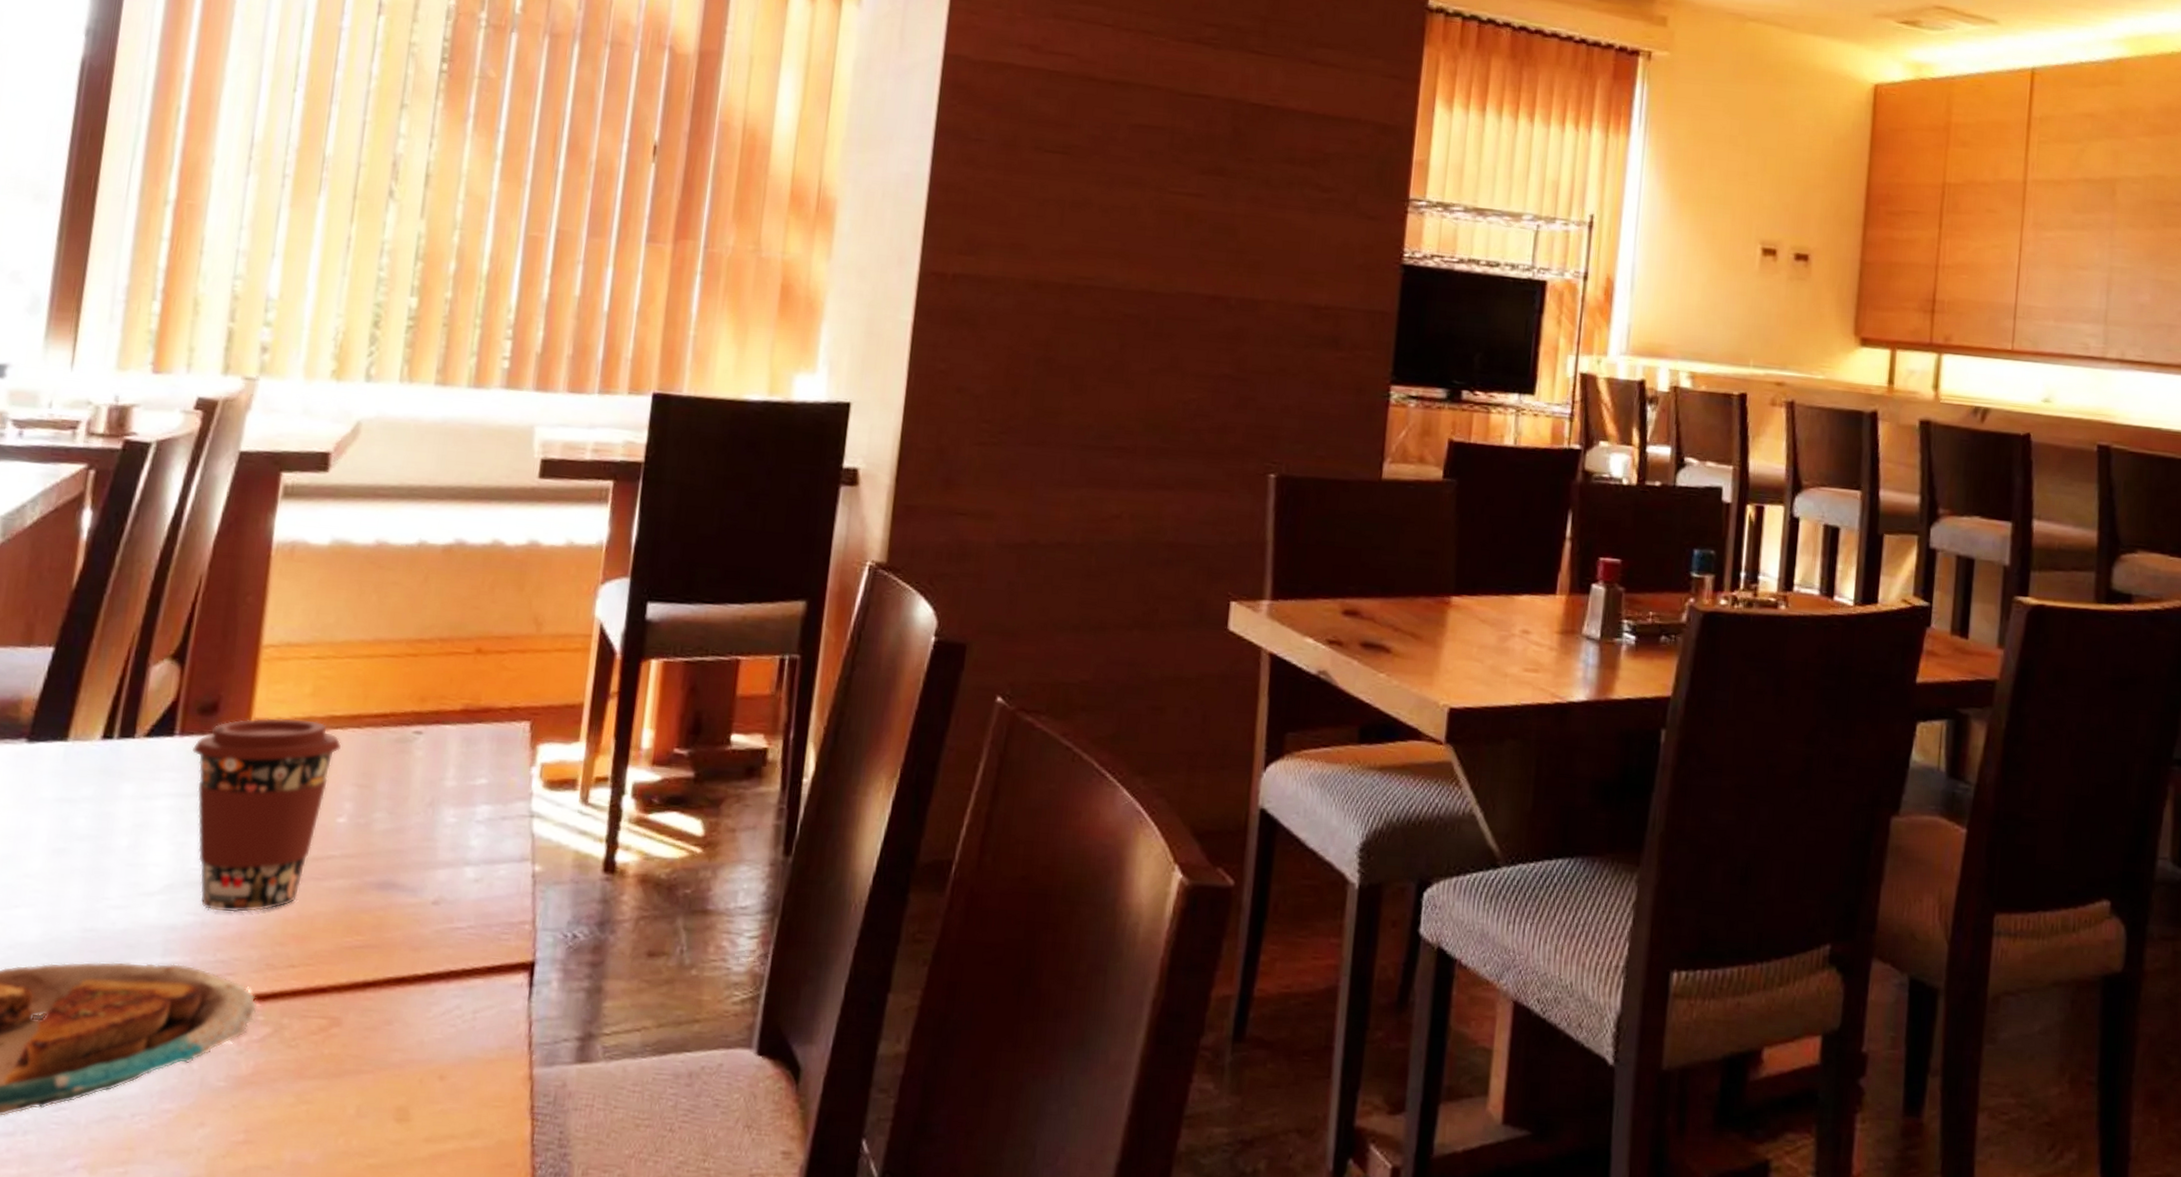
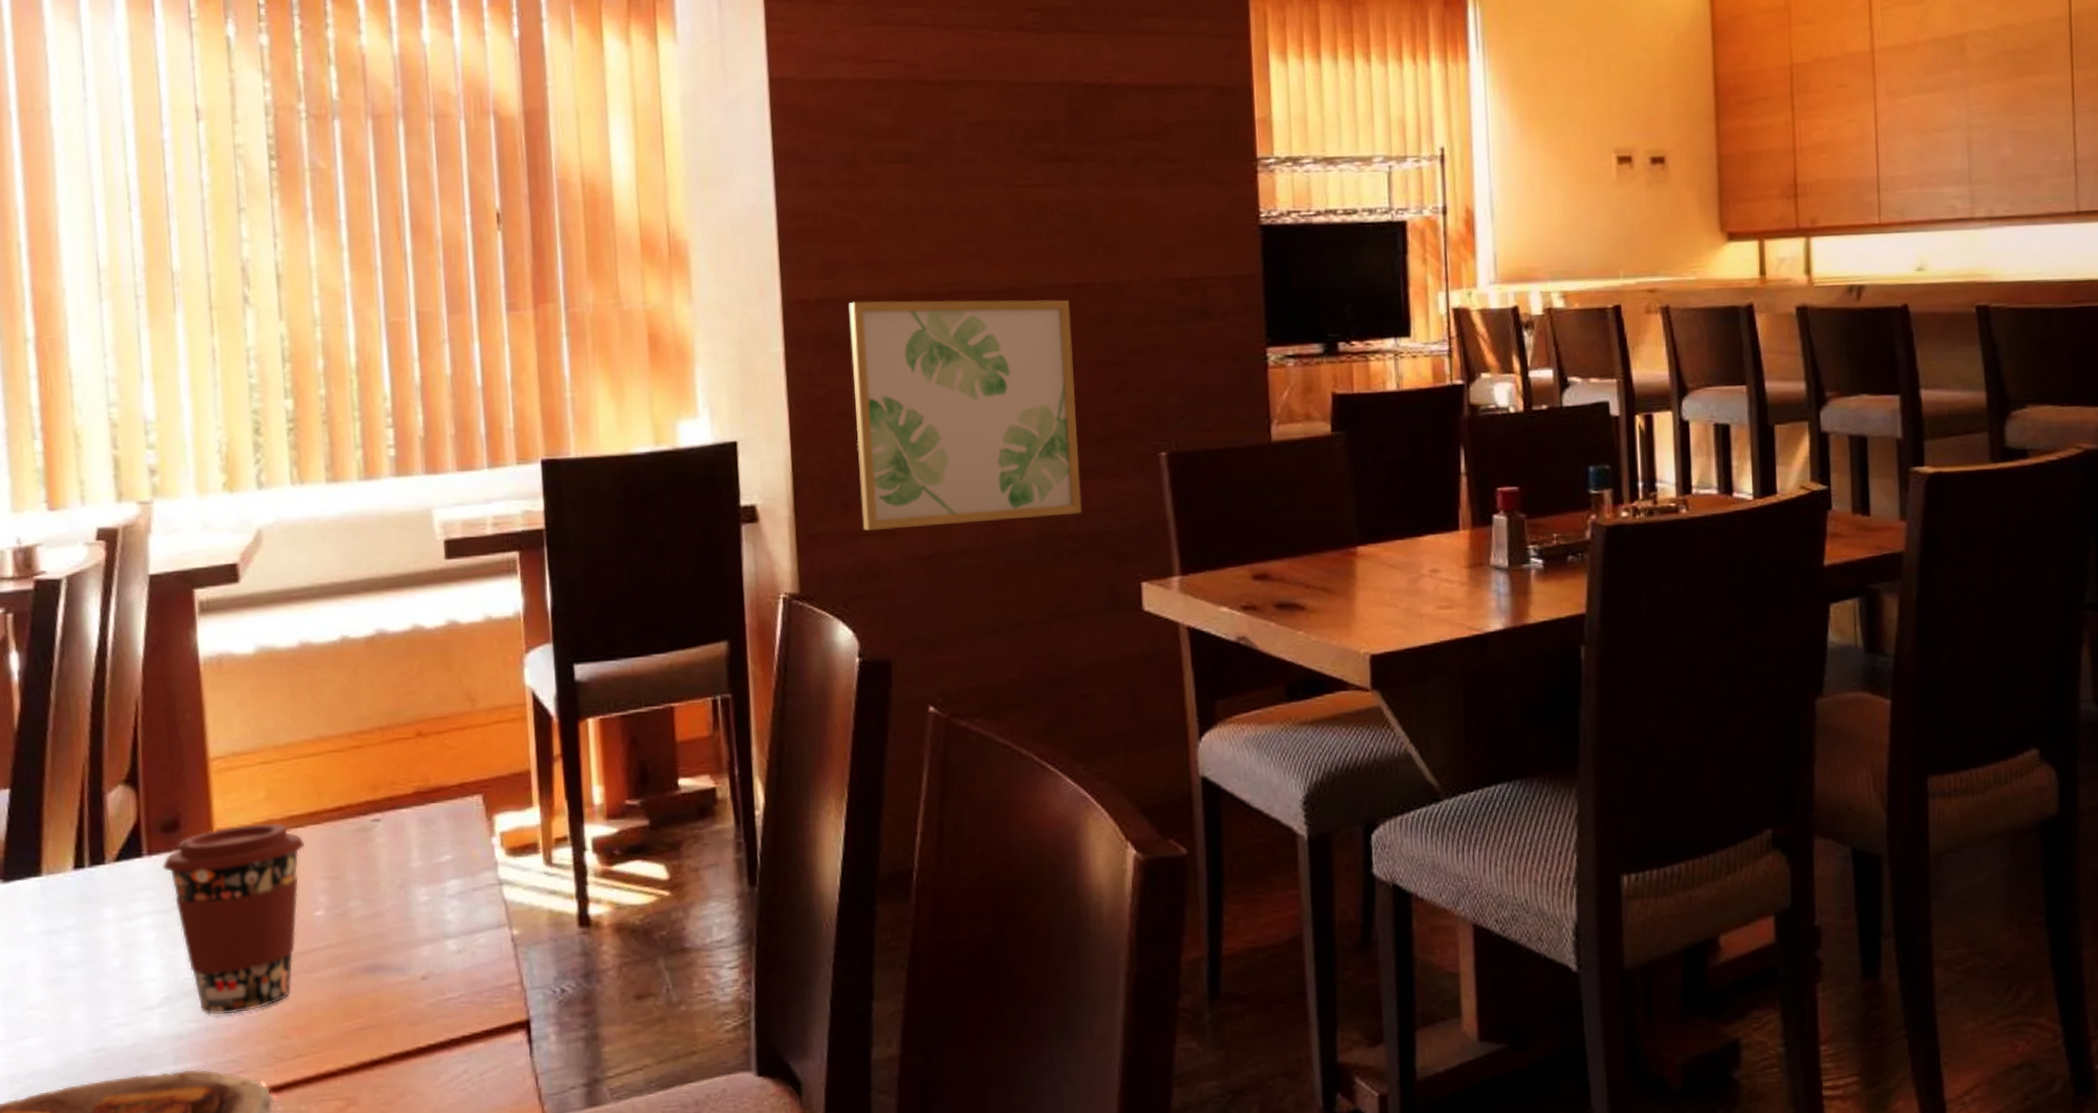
wall art: none [961,281,1203,524] -> present [848,299,1082,531]

